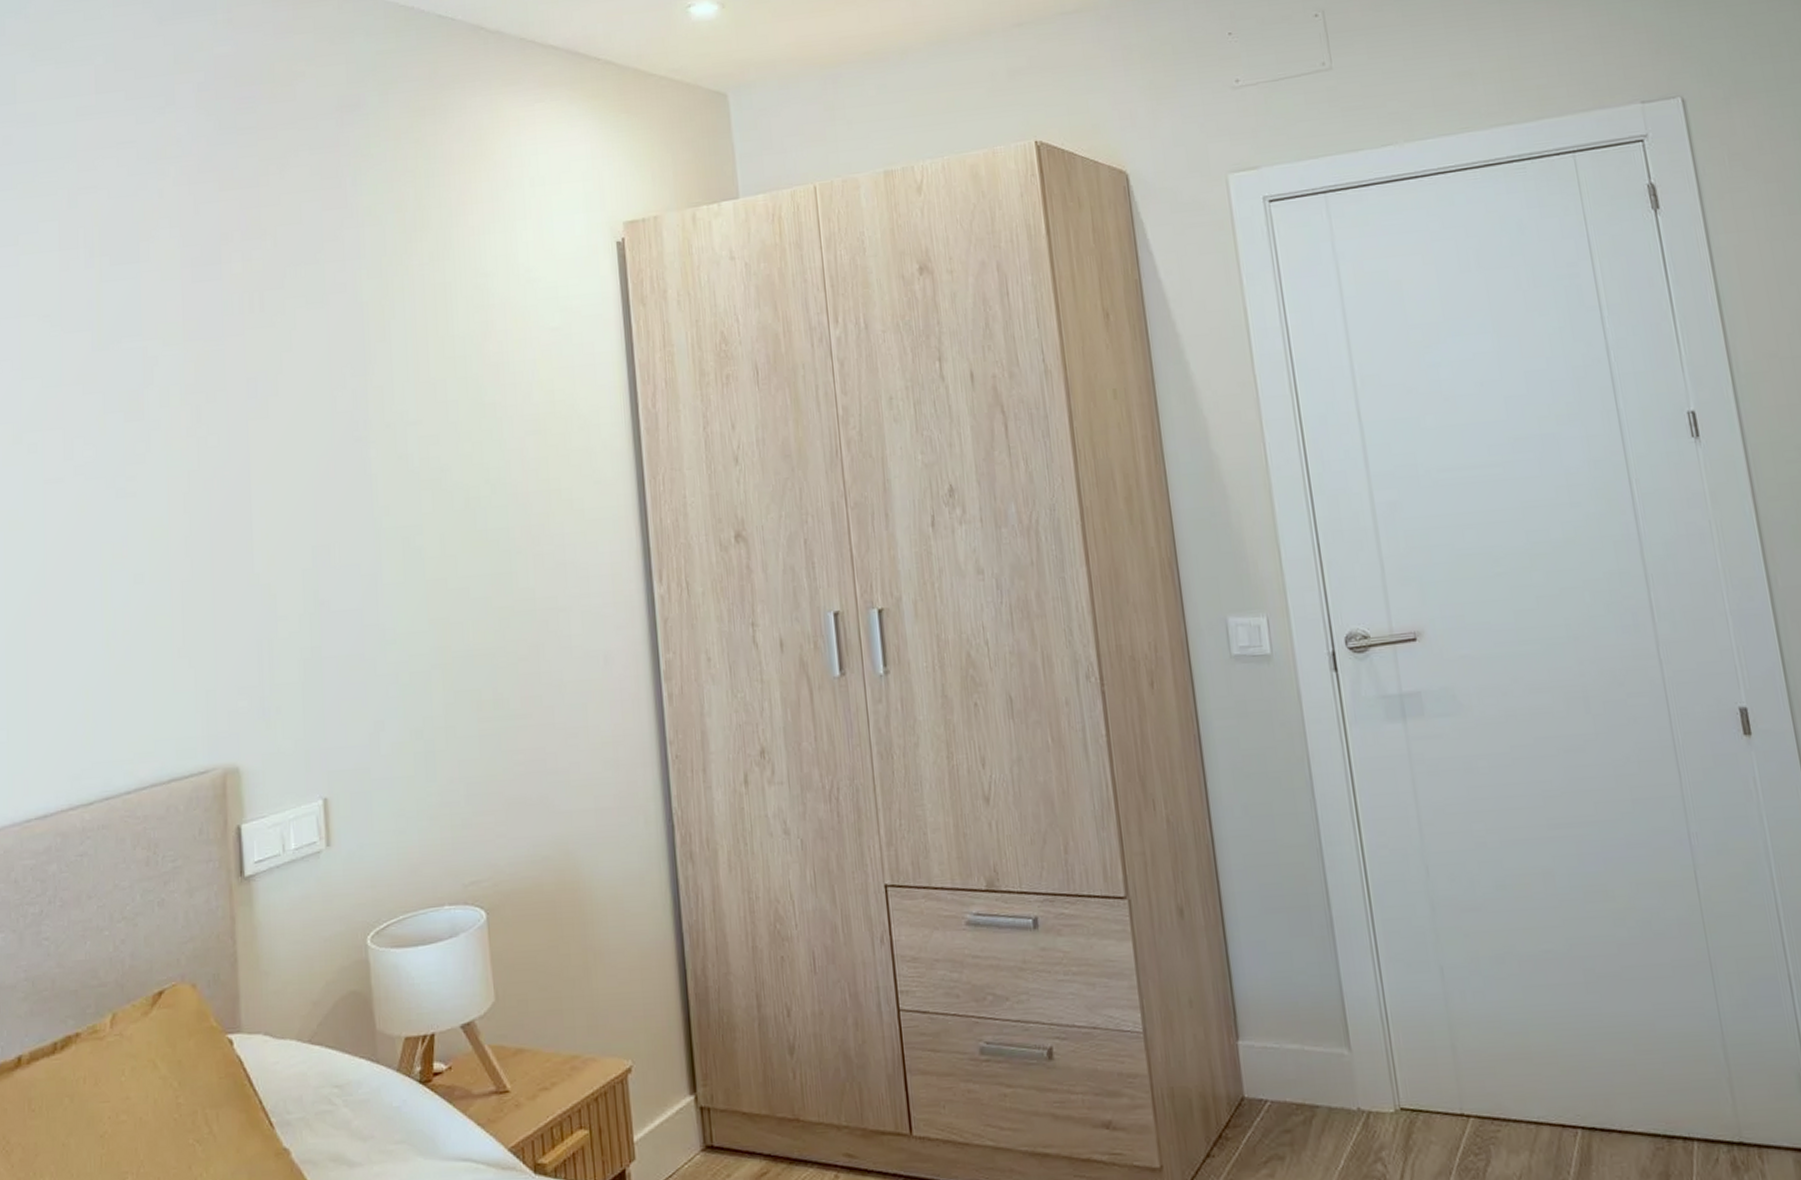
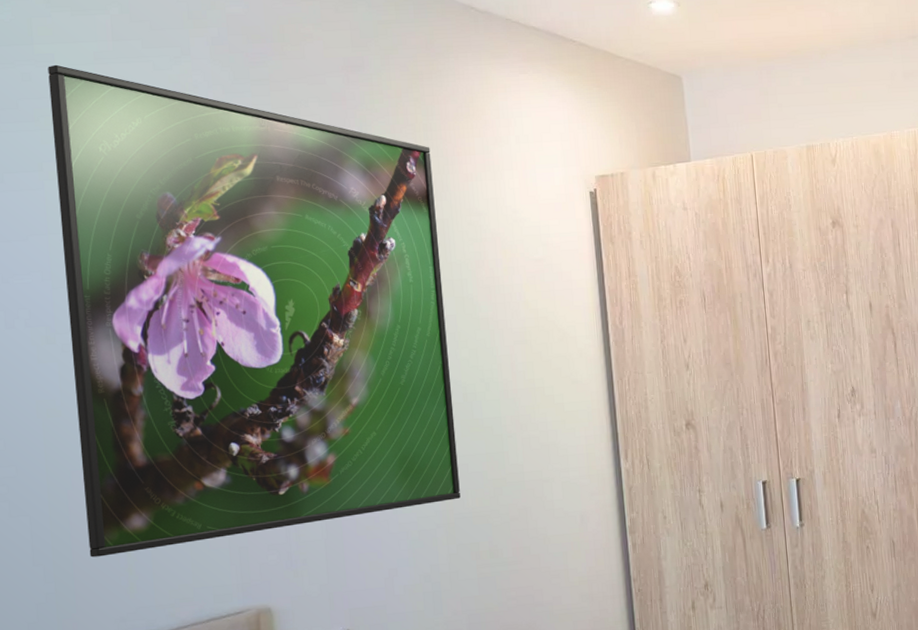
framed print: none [29,124,460,700] -> present [48,64,461,558]

